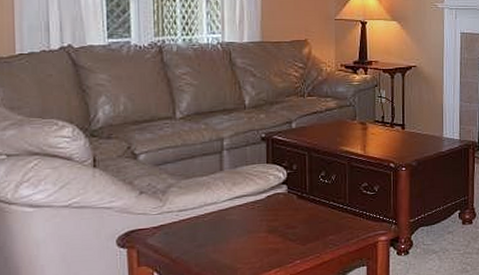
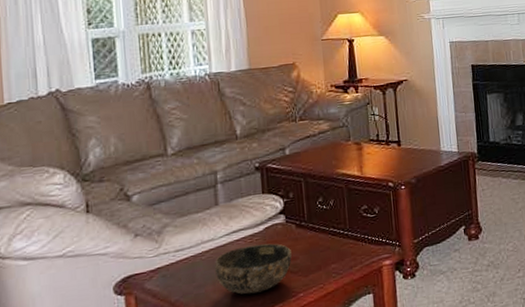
bowl: none [217,211,291,257] -> present [215,243,292,294]

